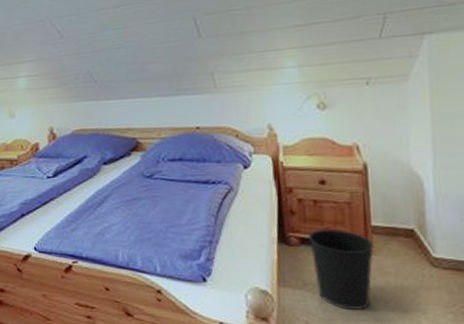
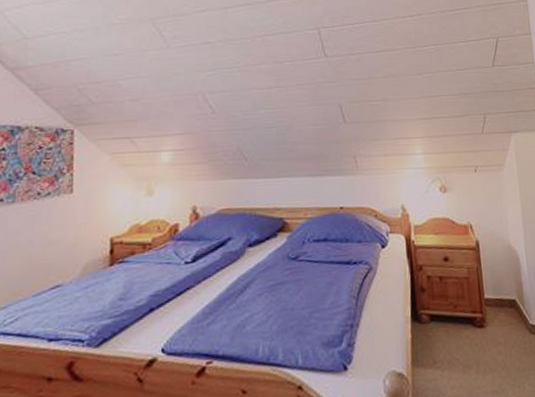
wastebasket: present [307,228,375,310] -> none [436,303,488,384]

